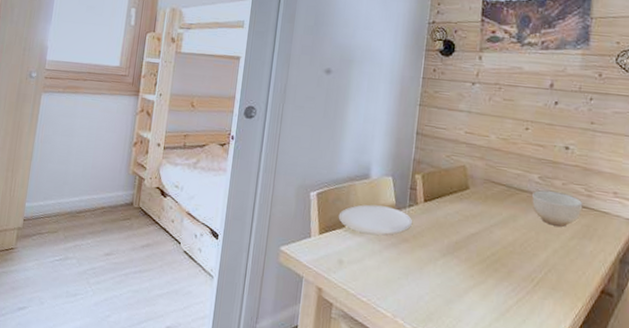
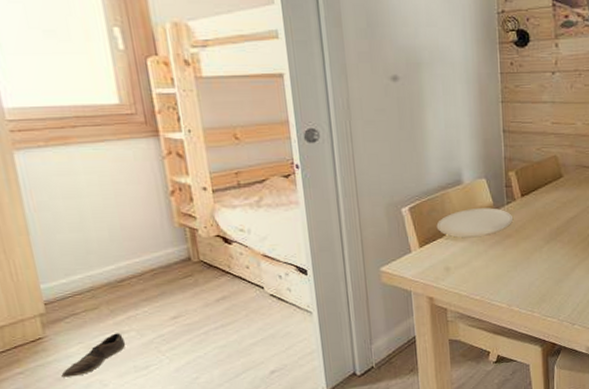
shoe: none [15,257,67,289] -> present [61,333,126,378]

